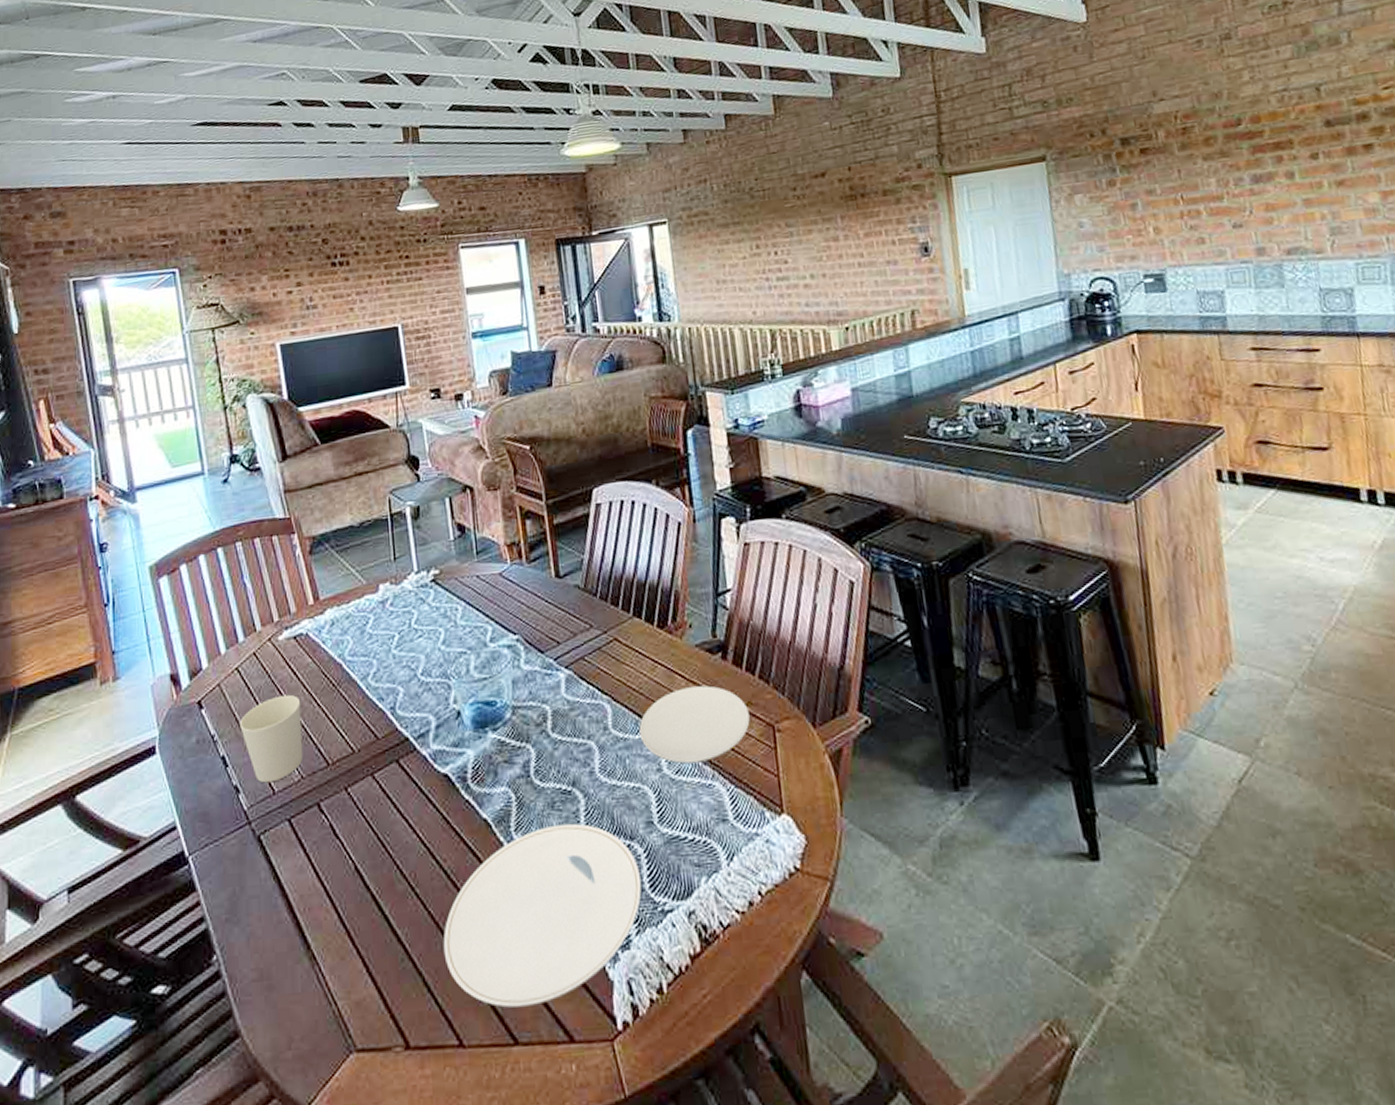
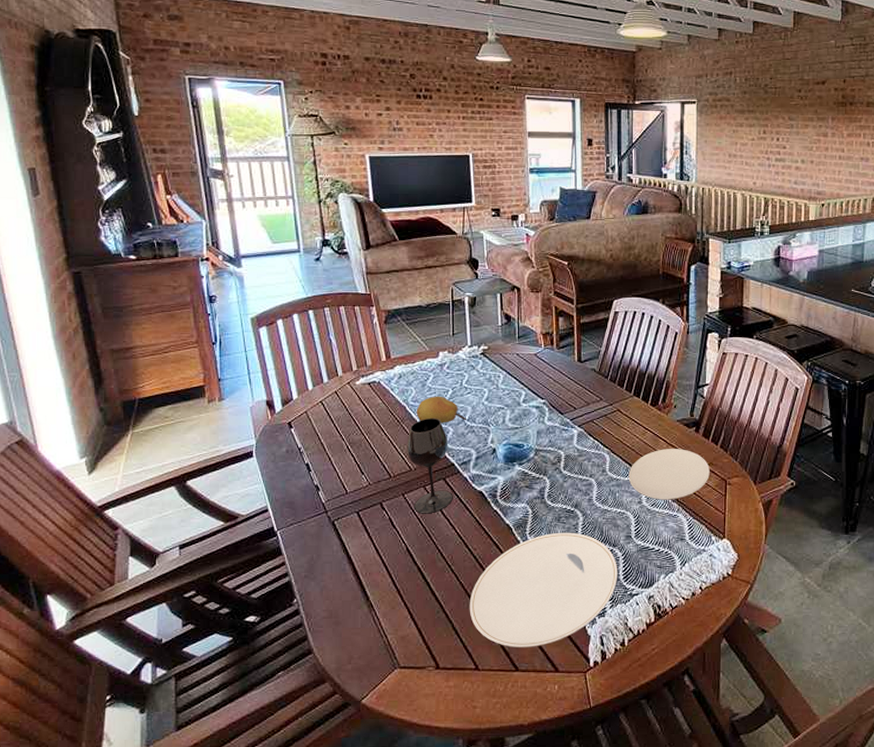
dixie cup: present [240,694,304,783] -> none [322,424,371,485]
wineglass: none [346,675,411,815] -> present [406,418,453,514]
fruit: none [355,644,420,682] -> present [416,396,466,423]

